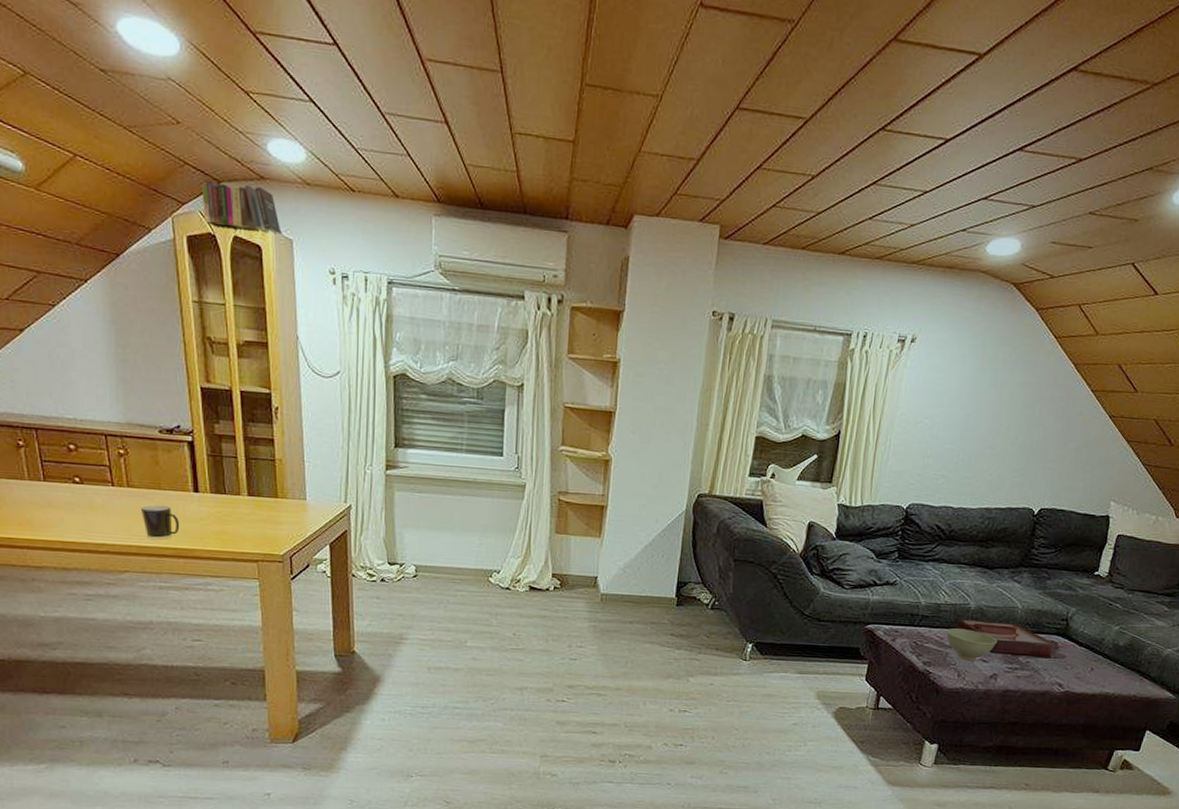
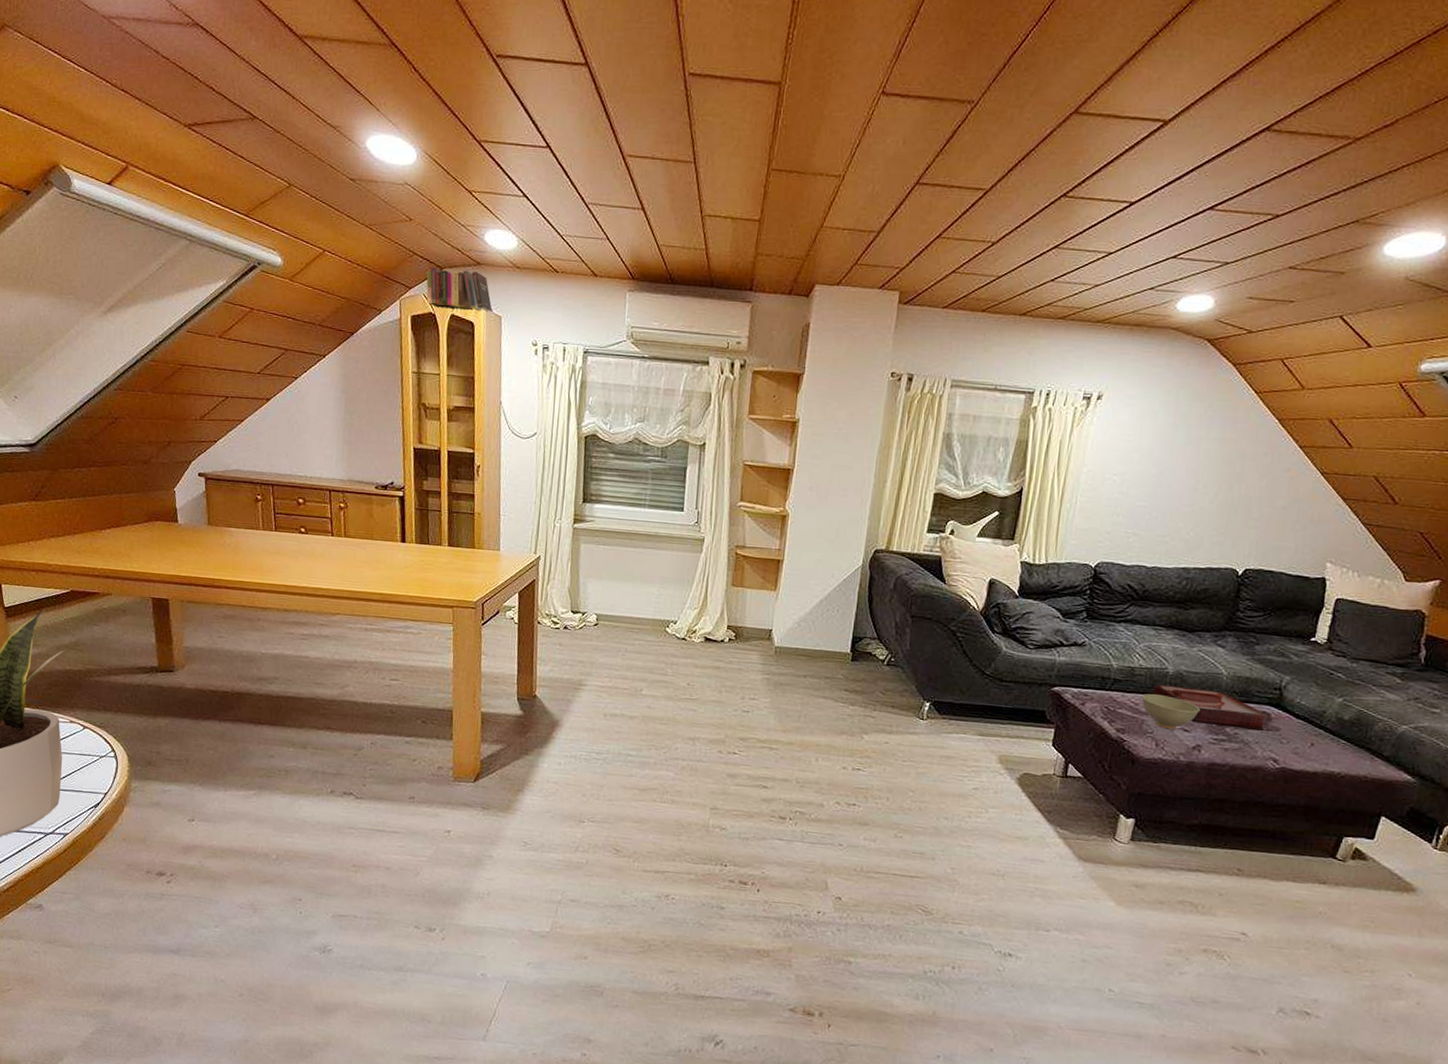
mug: present [140,505,180,540] -> none [354,553,387,585]

